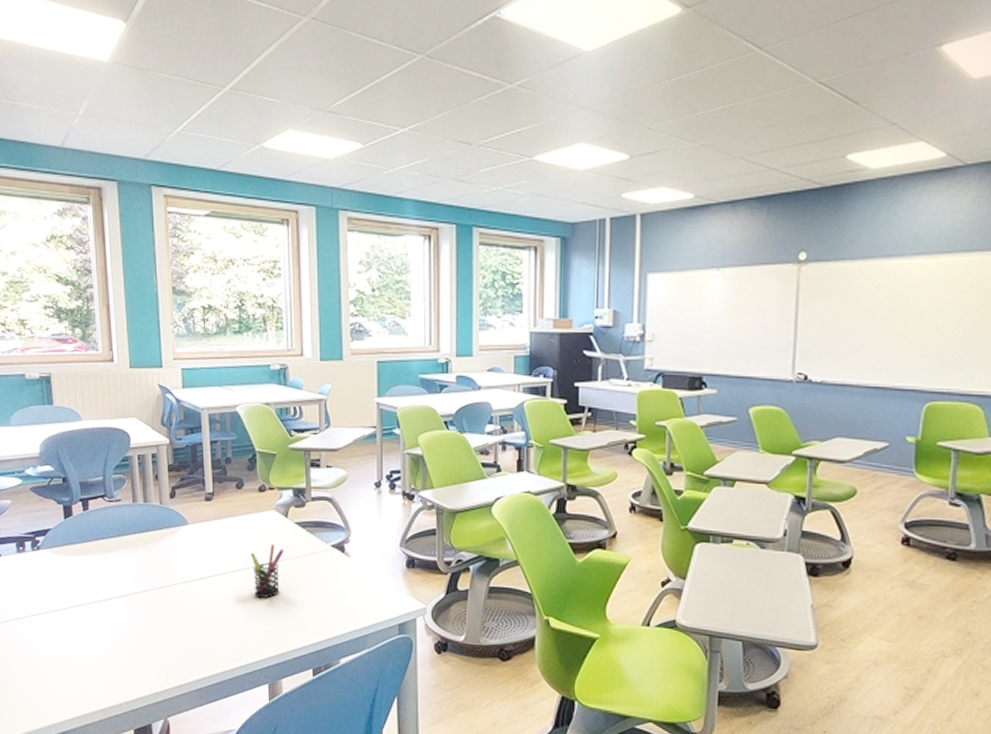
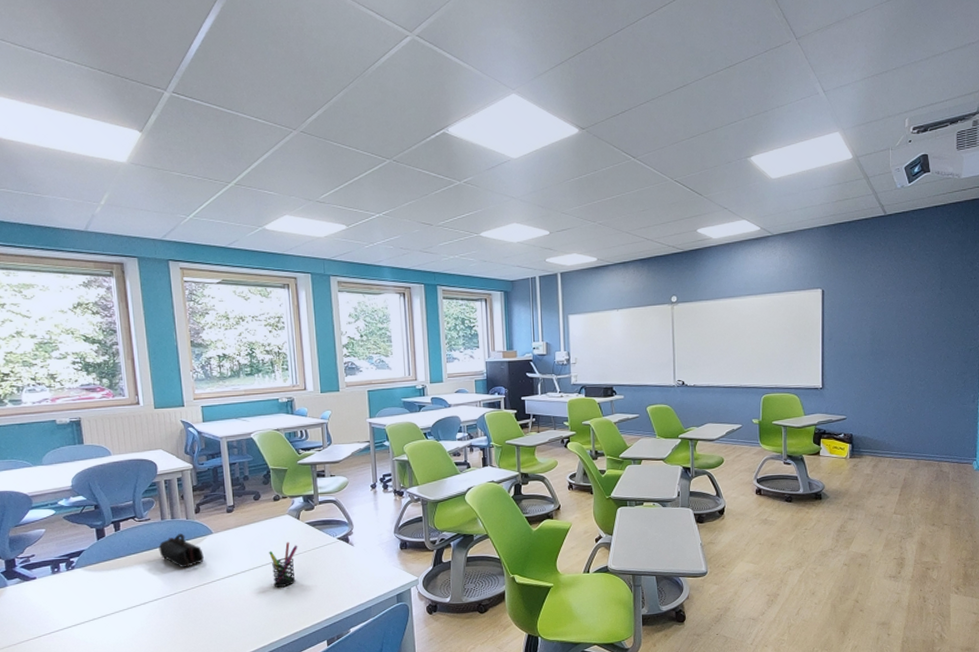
pencil case: none [129,520,178,562] -> present [158,533,204,568]

